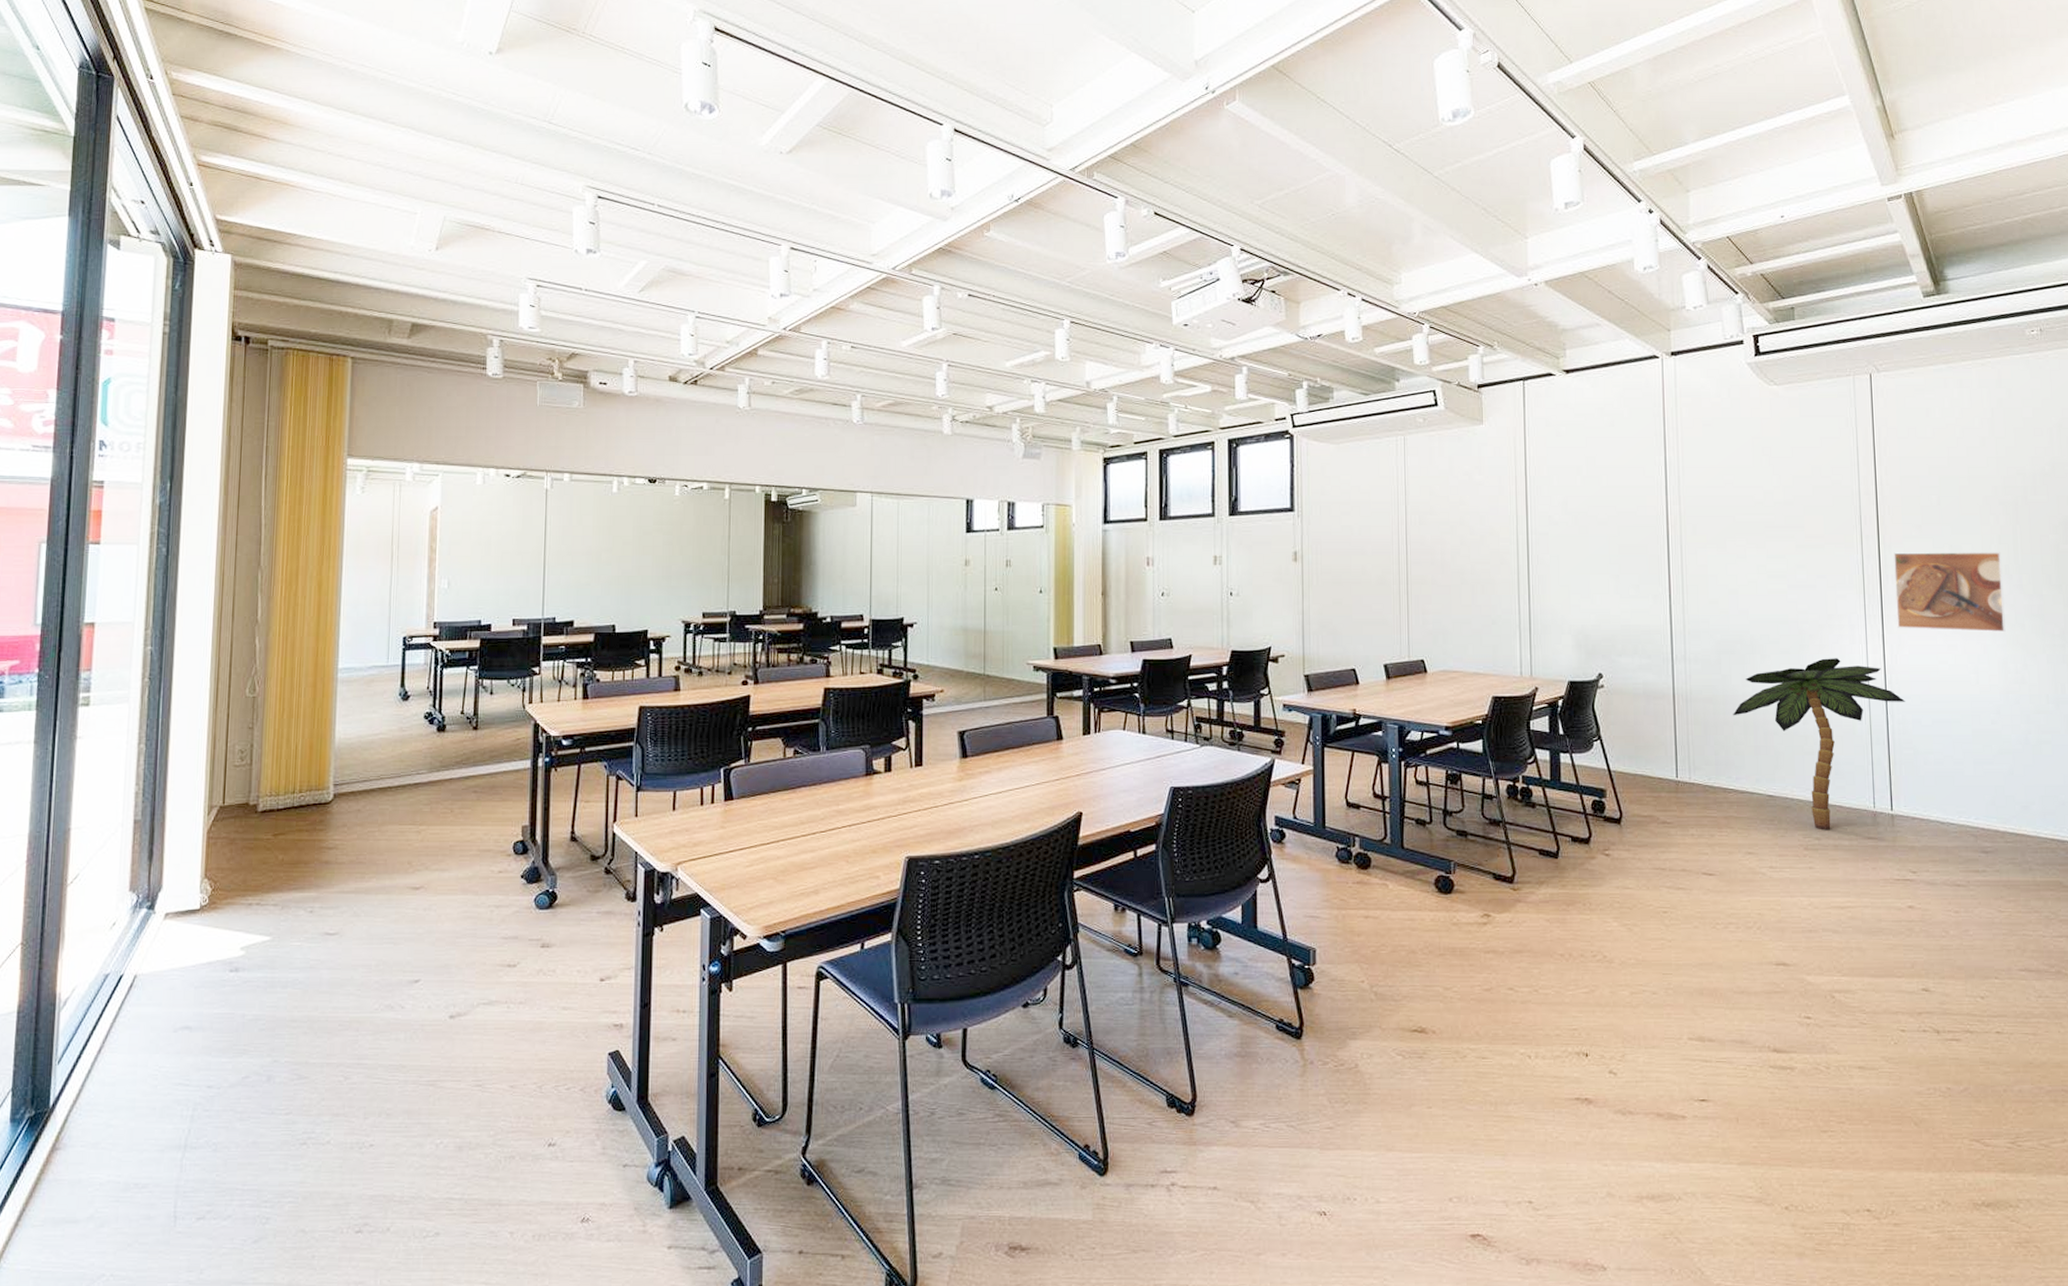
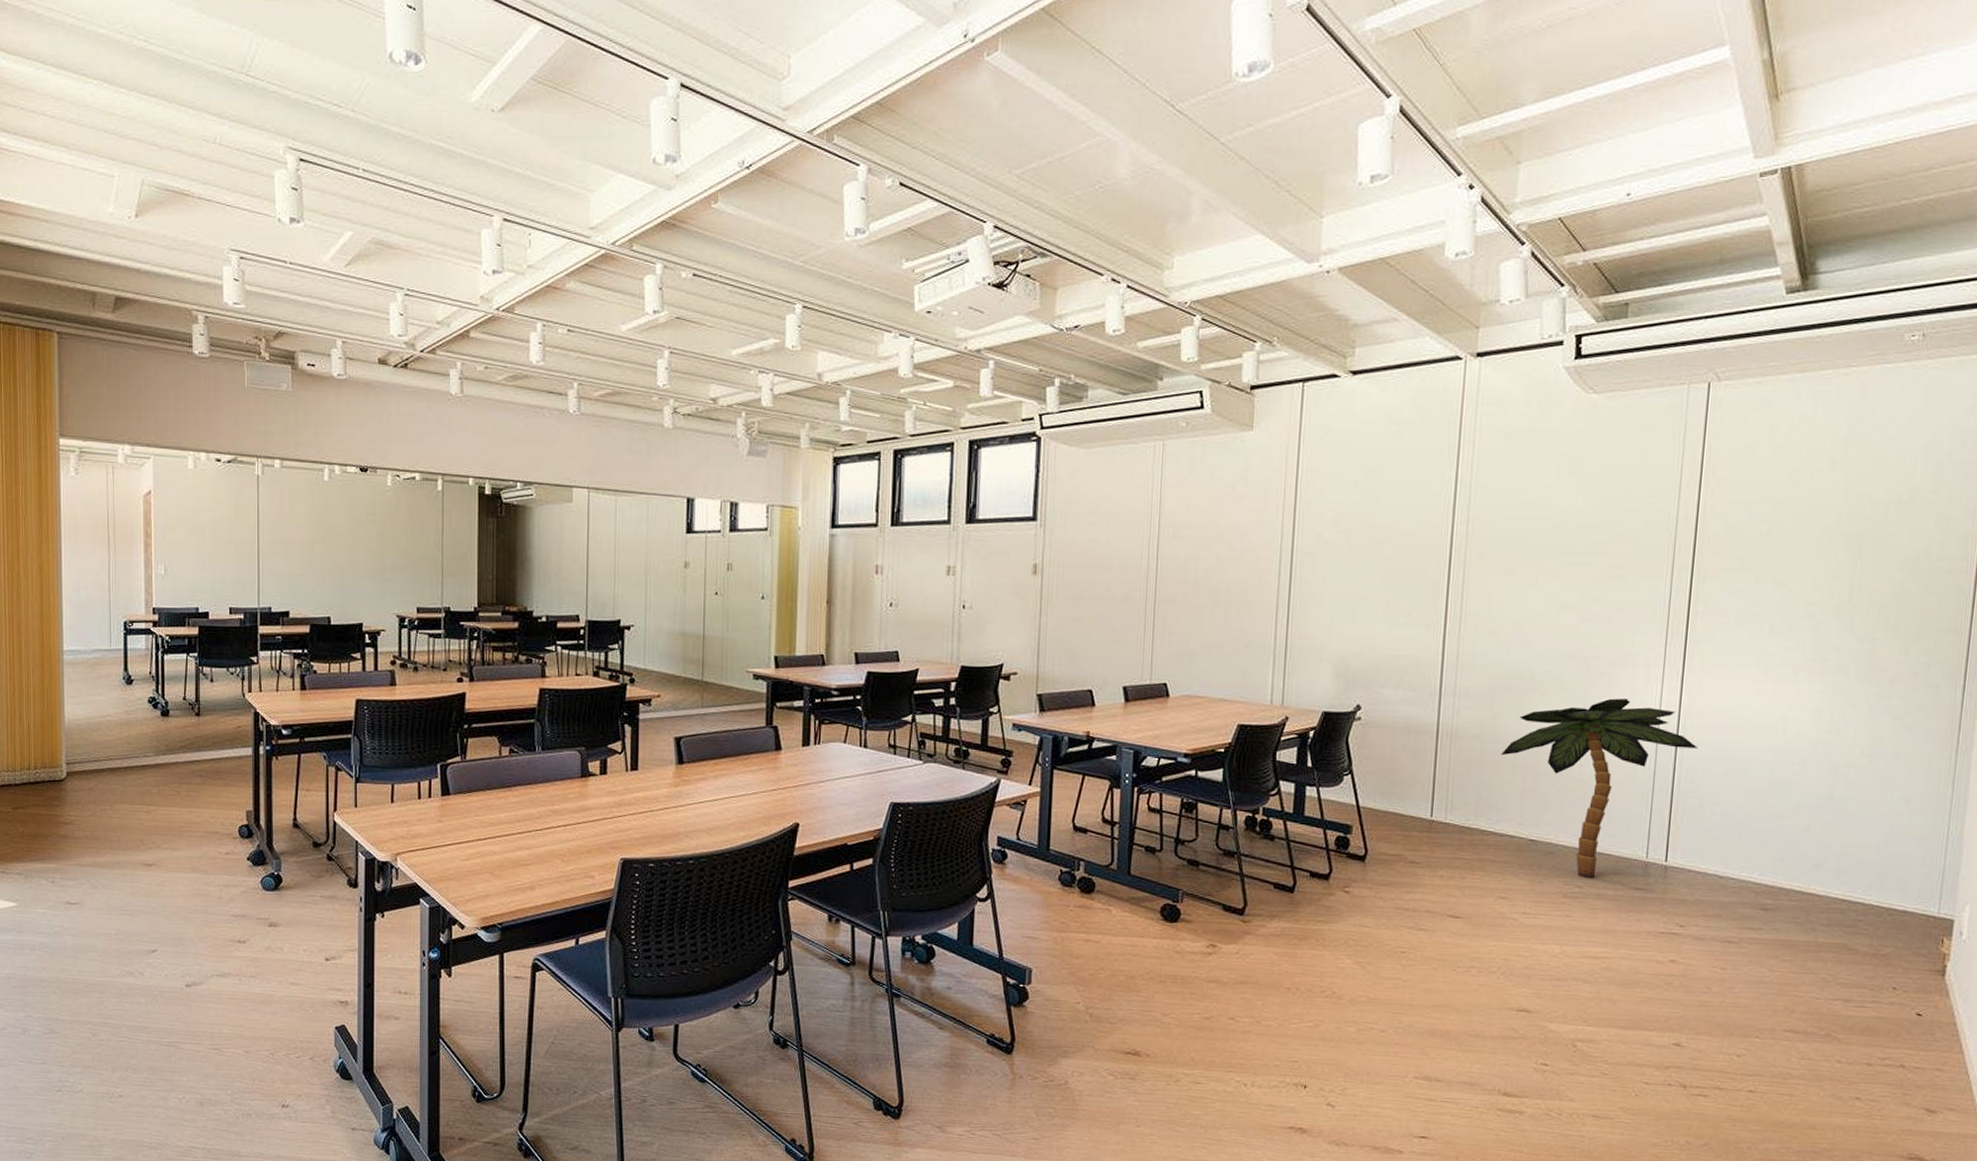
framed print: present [1894,552,2006,632] -> none [1700,586,1833,677]

